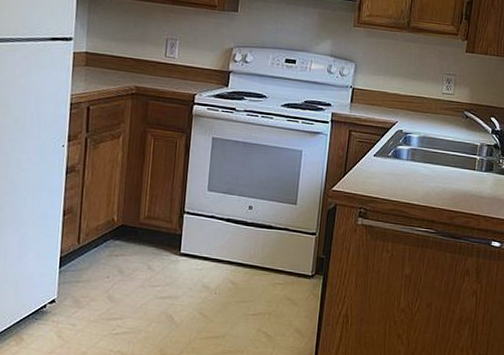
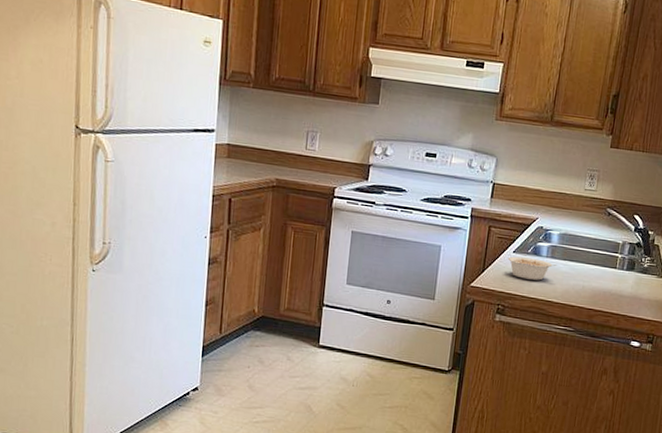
legume: none [368,160,417,184] -> present [507,256,557,281]

